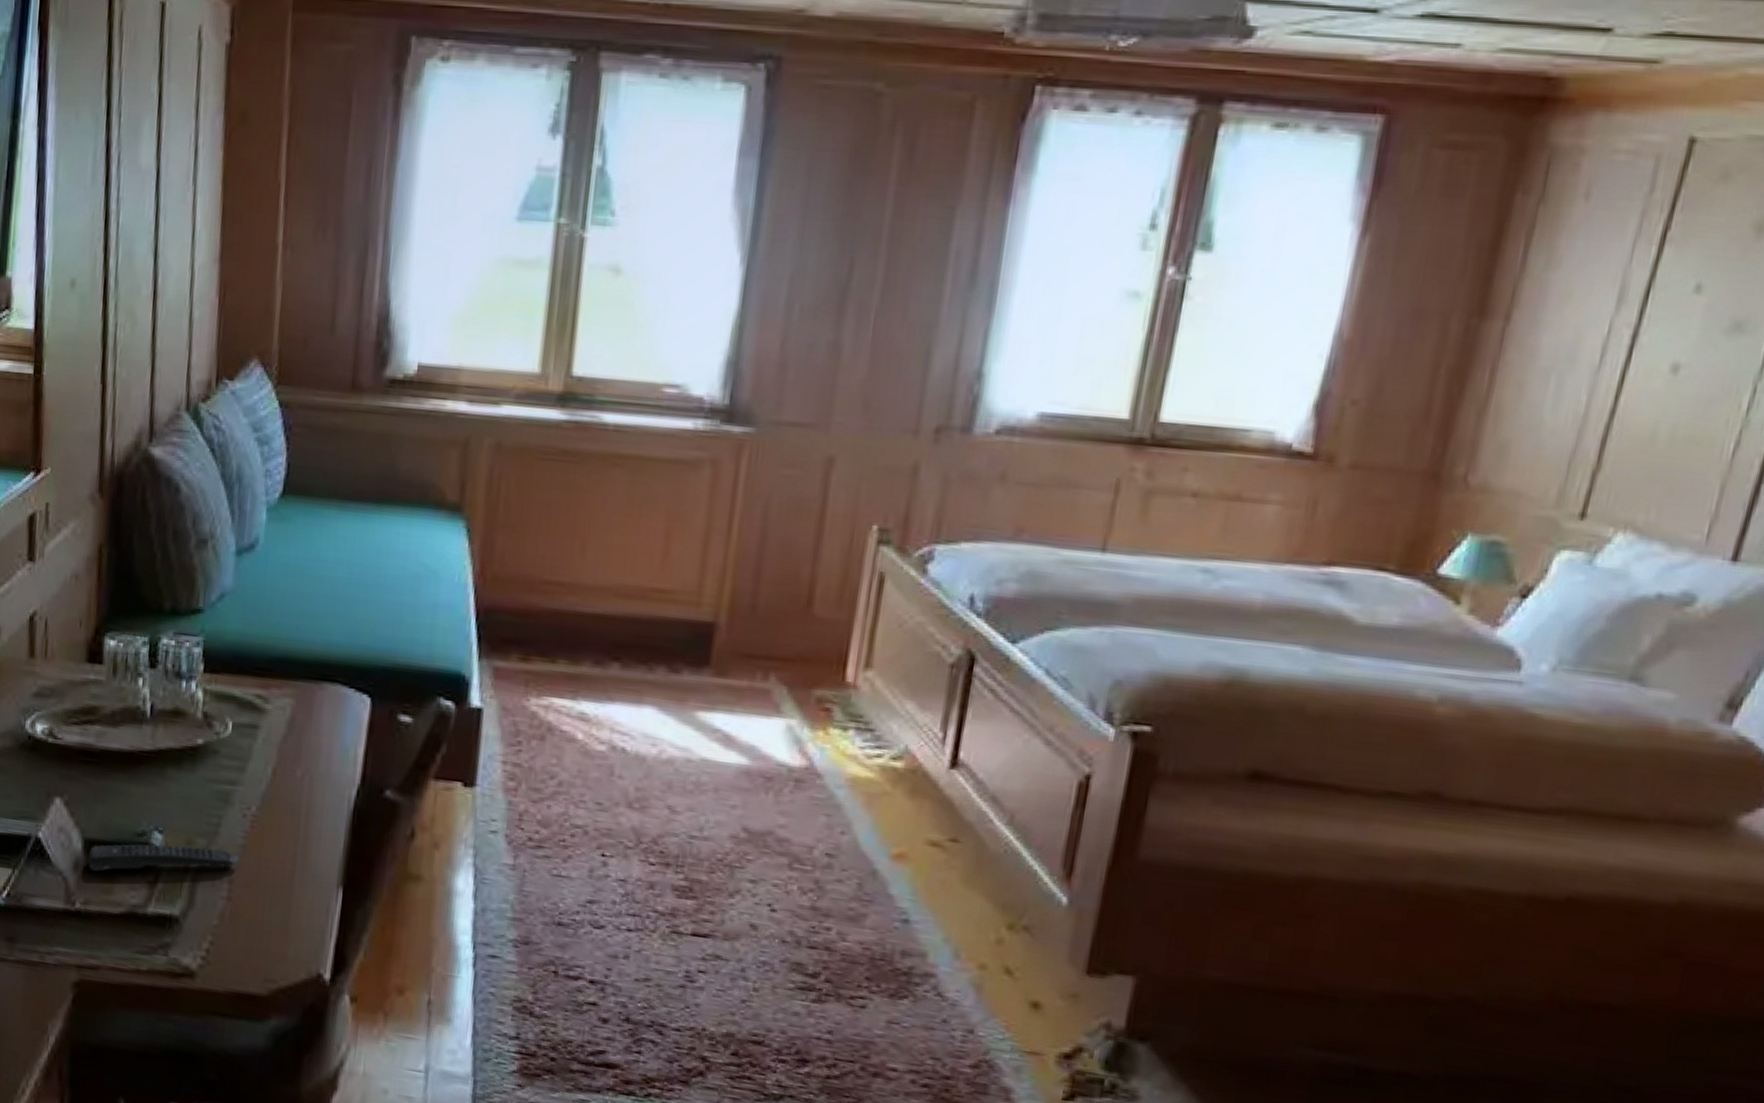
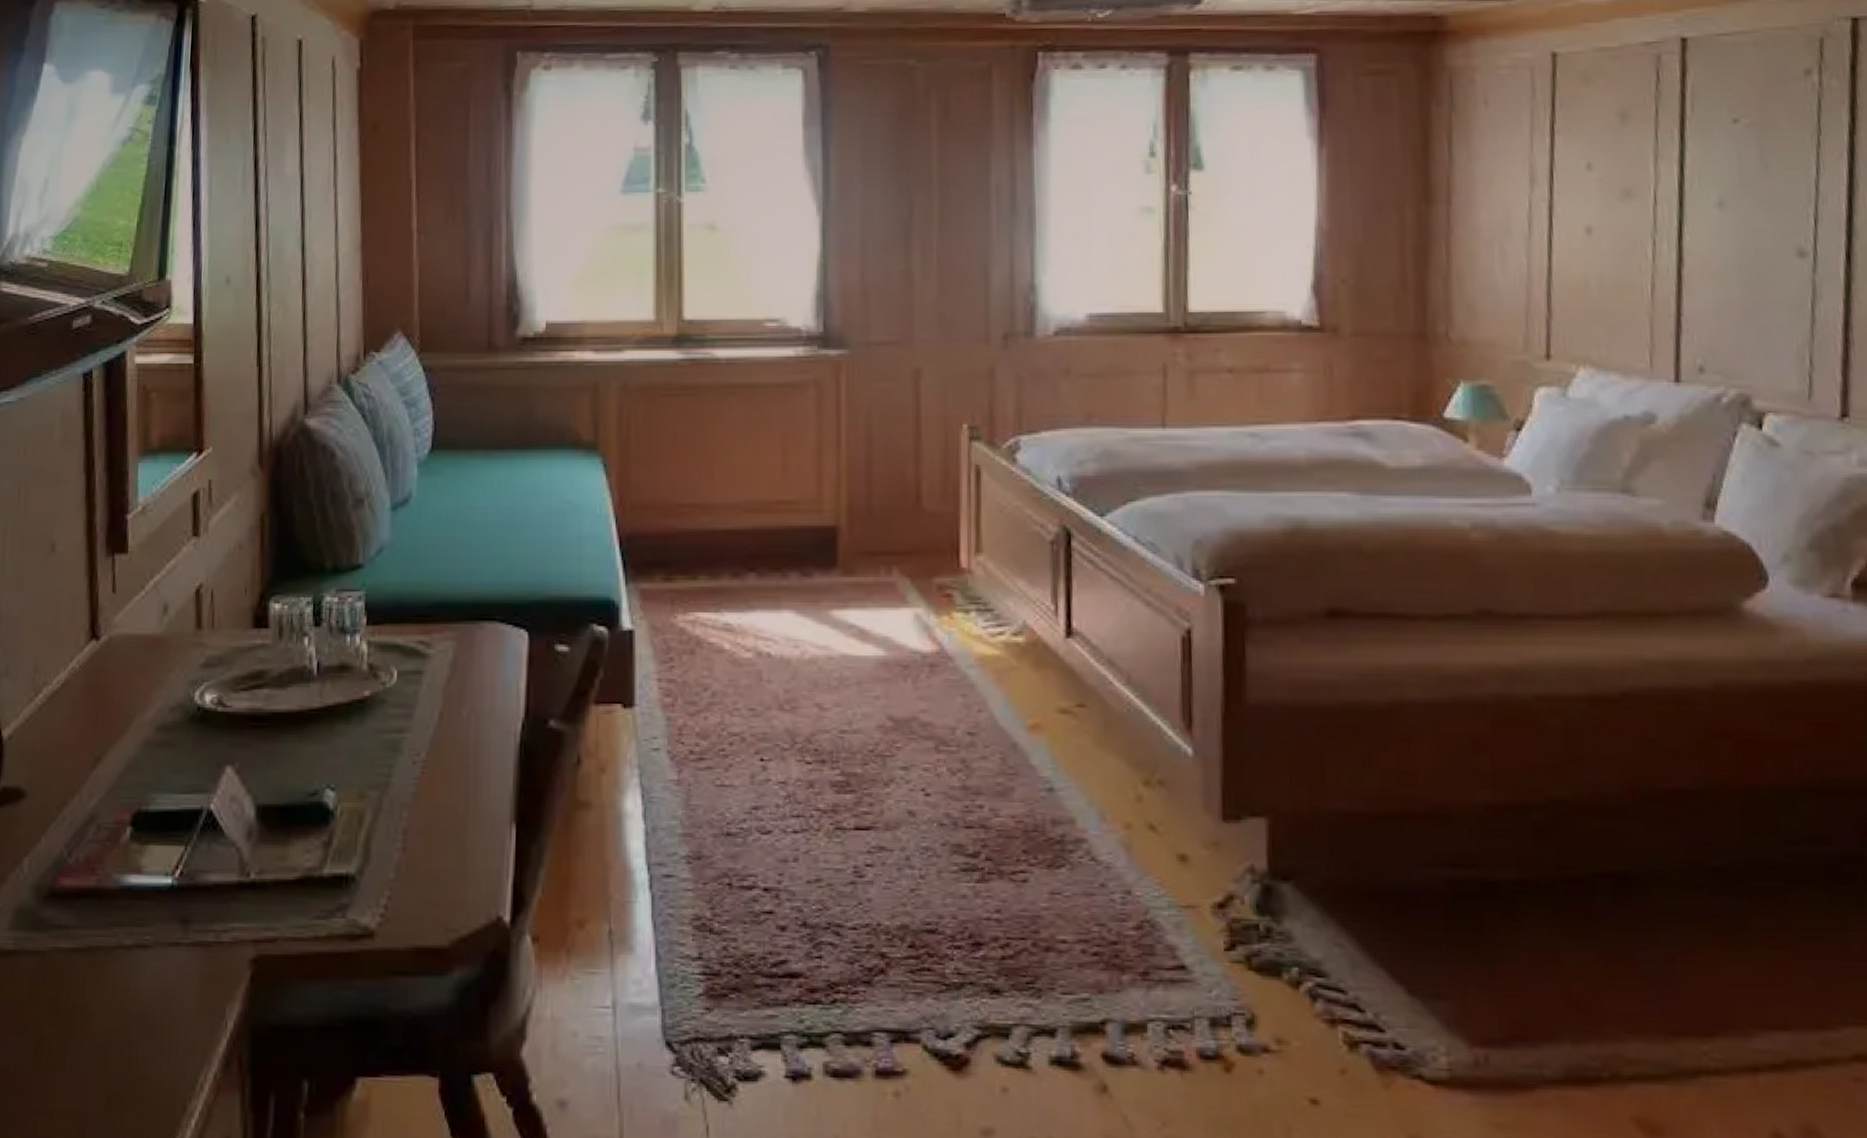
remote control: present [88,844,240,872] -> none [261,799,412,838]

